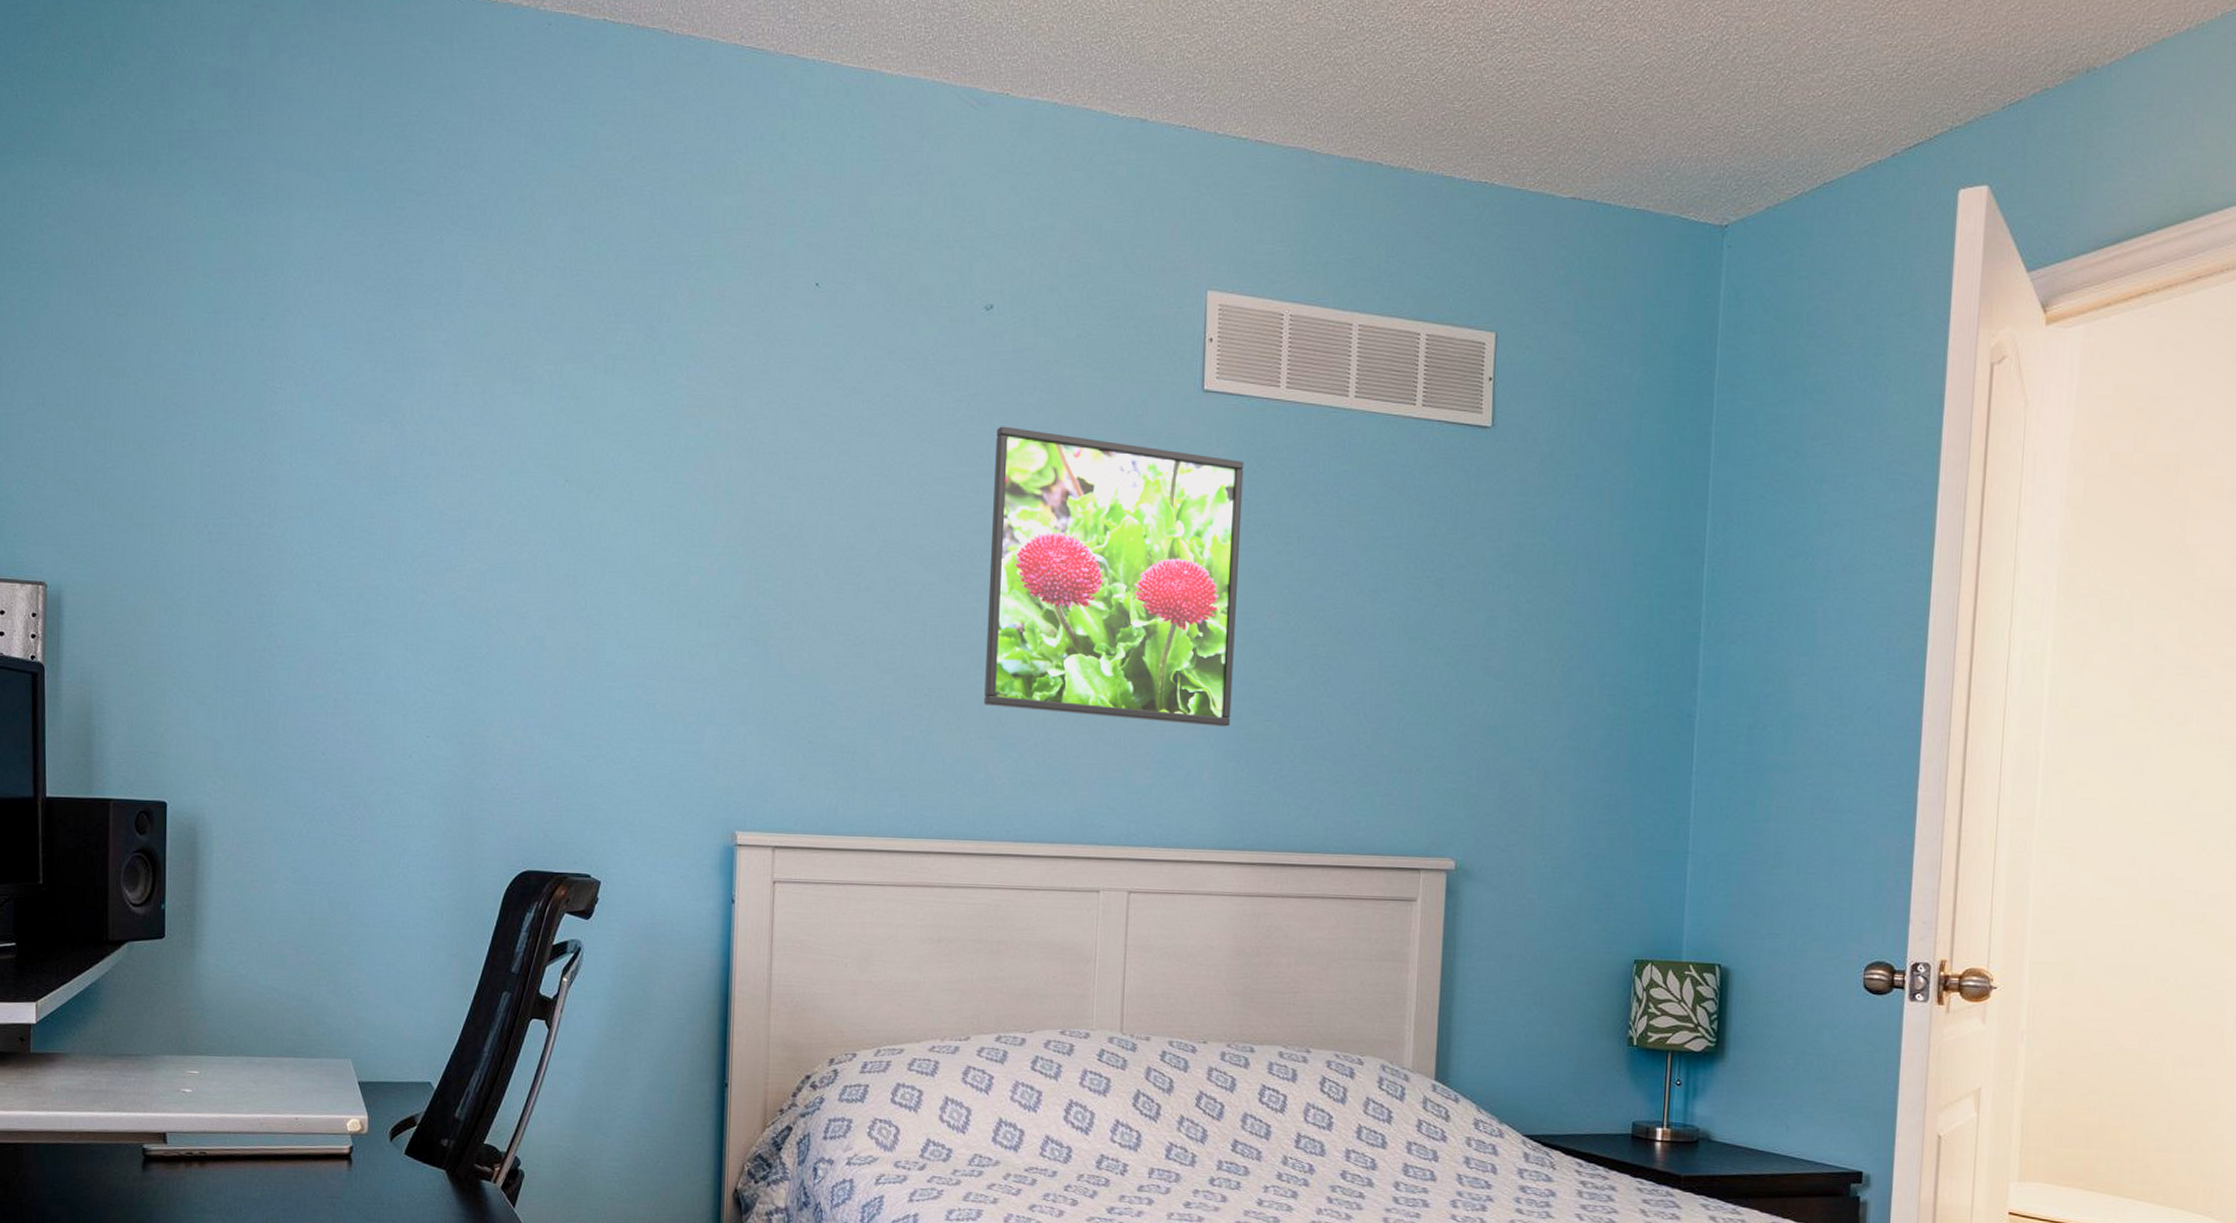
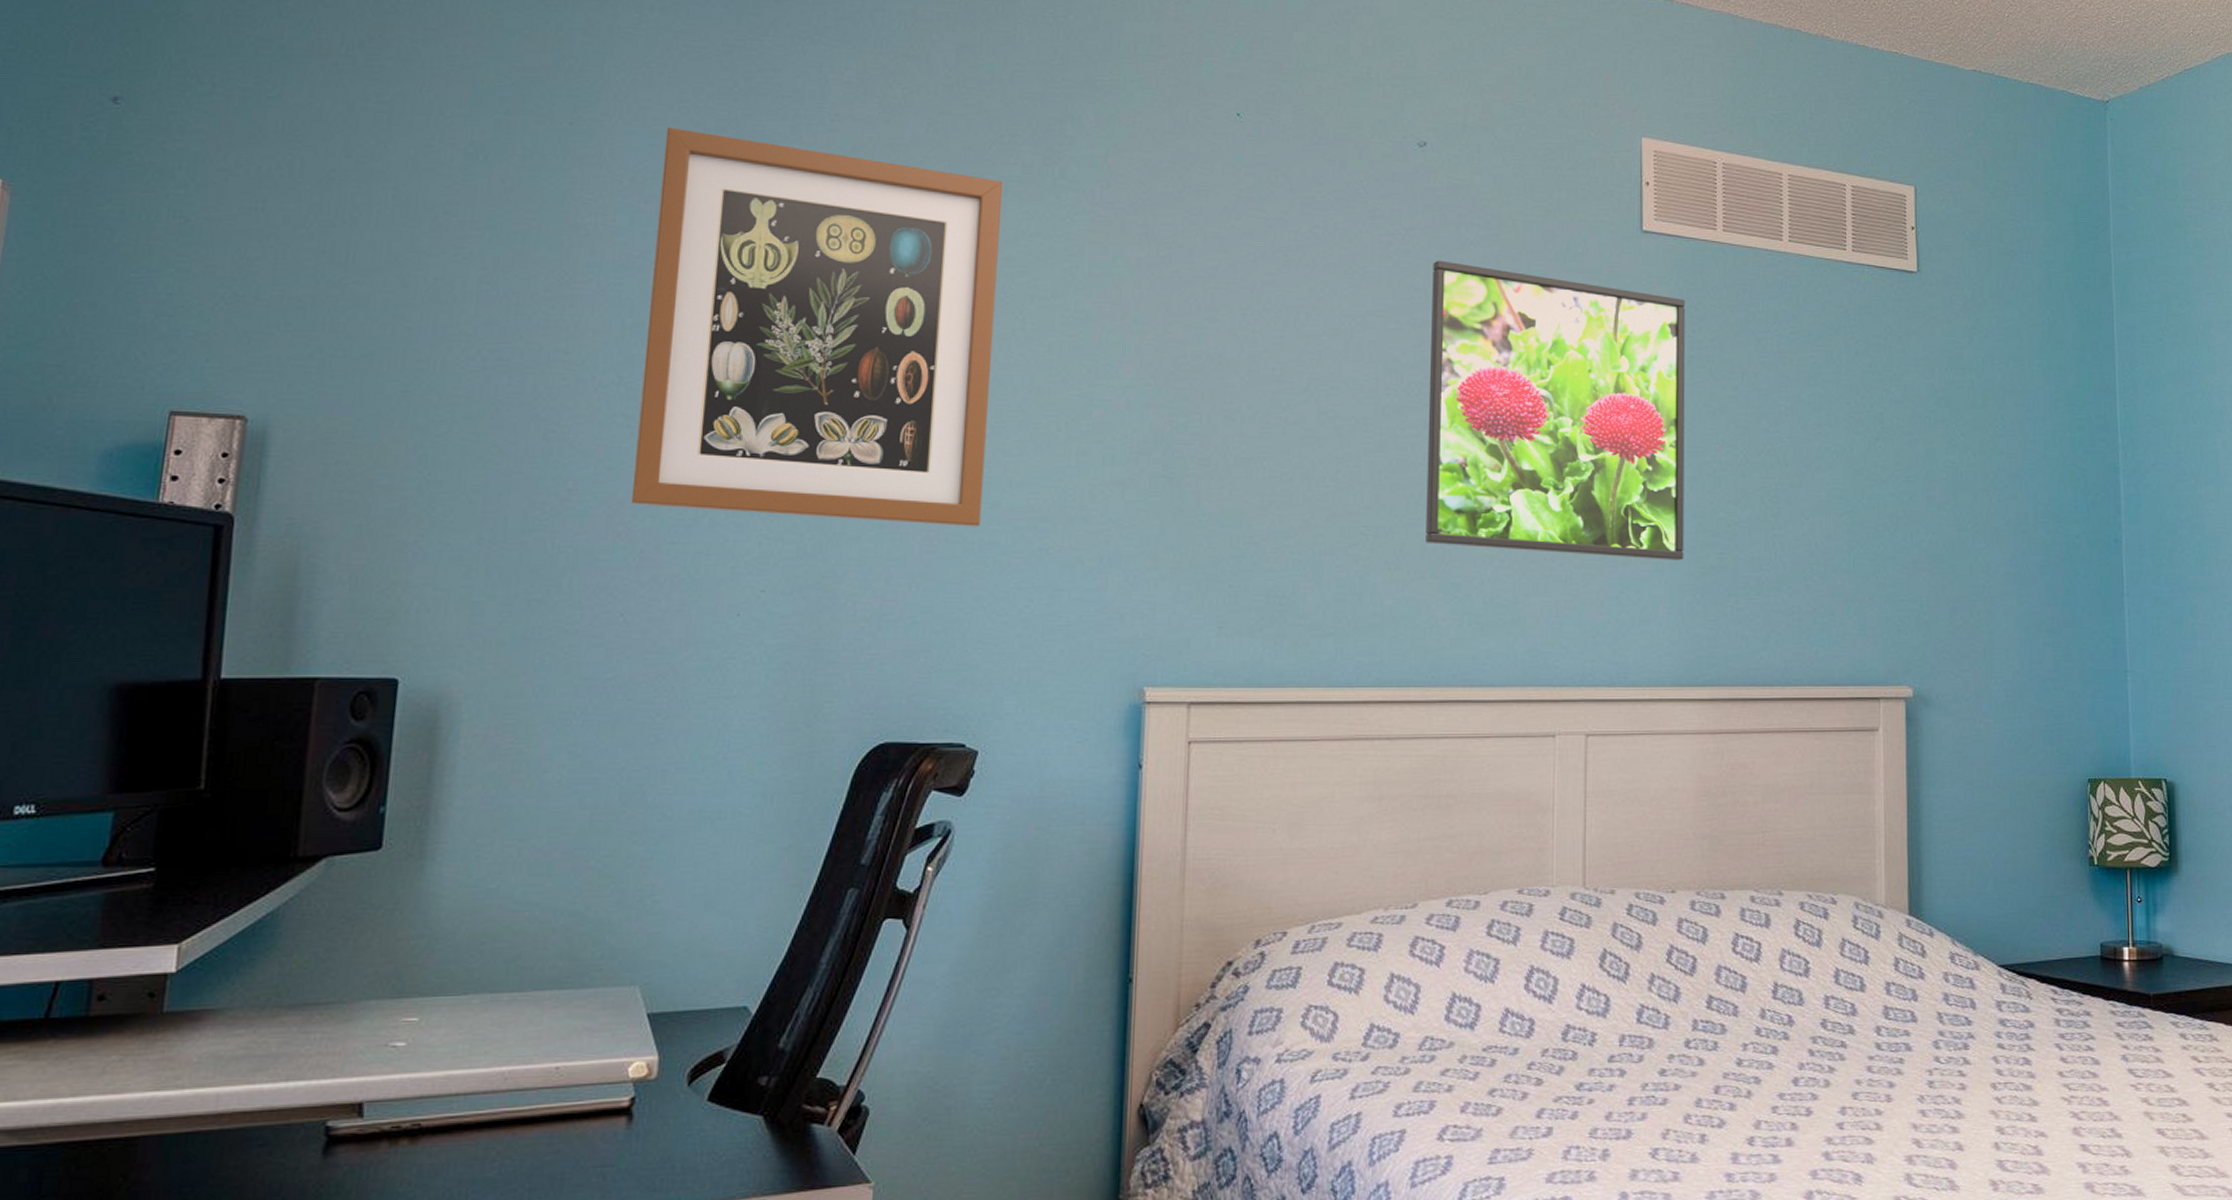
wall art: none [325,319,611,684] -> present [630,127,1004,527]

